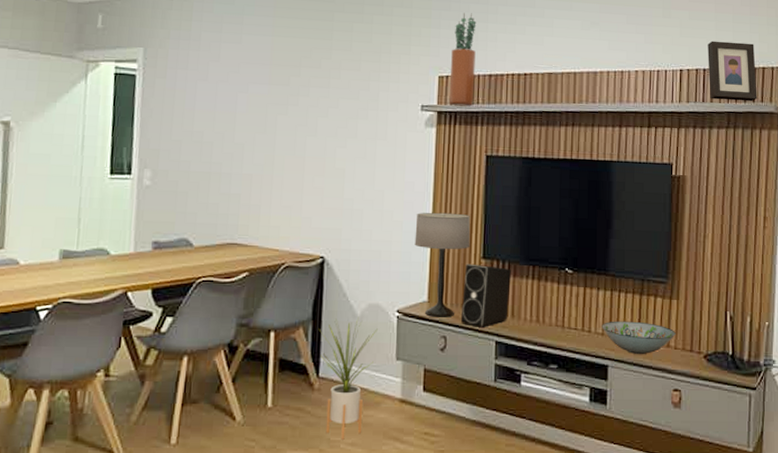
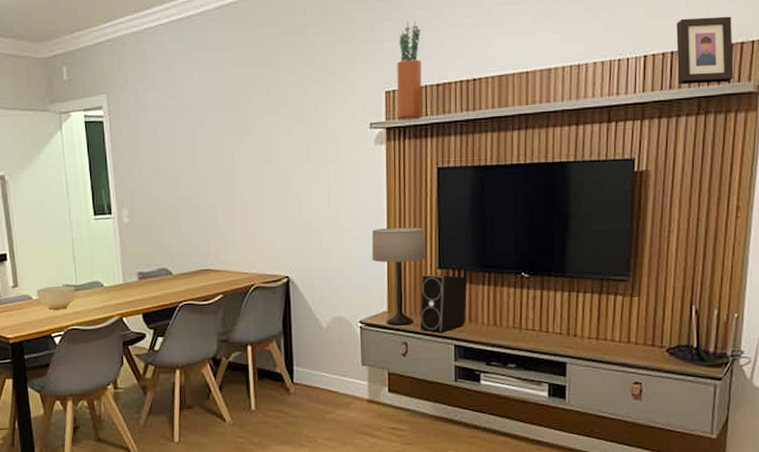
bowl: none [26,250,75,278] -> present [36,285,76,310]
house plant: present [319,316,378,440] -> none [290,328,343,435]
decorative bowl: present [602,321,676,354] -> none [559,320,637,351]

